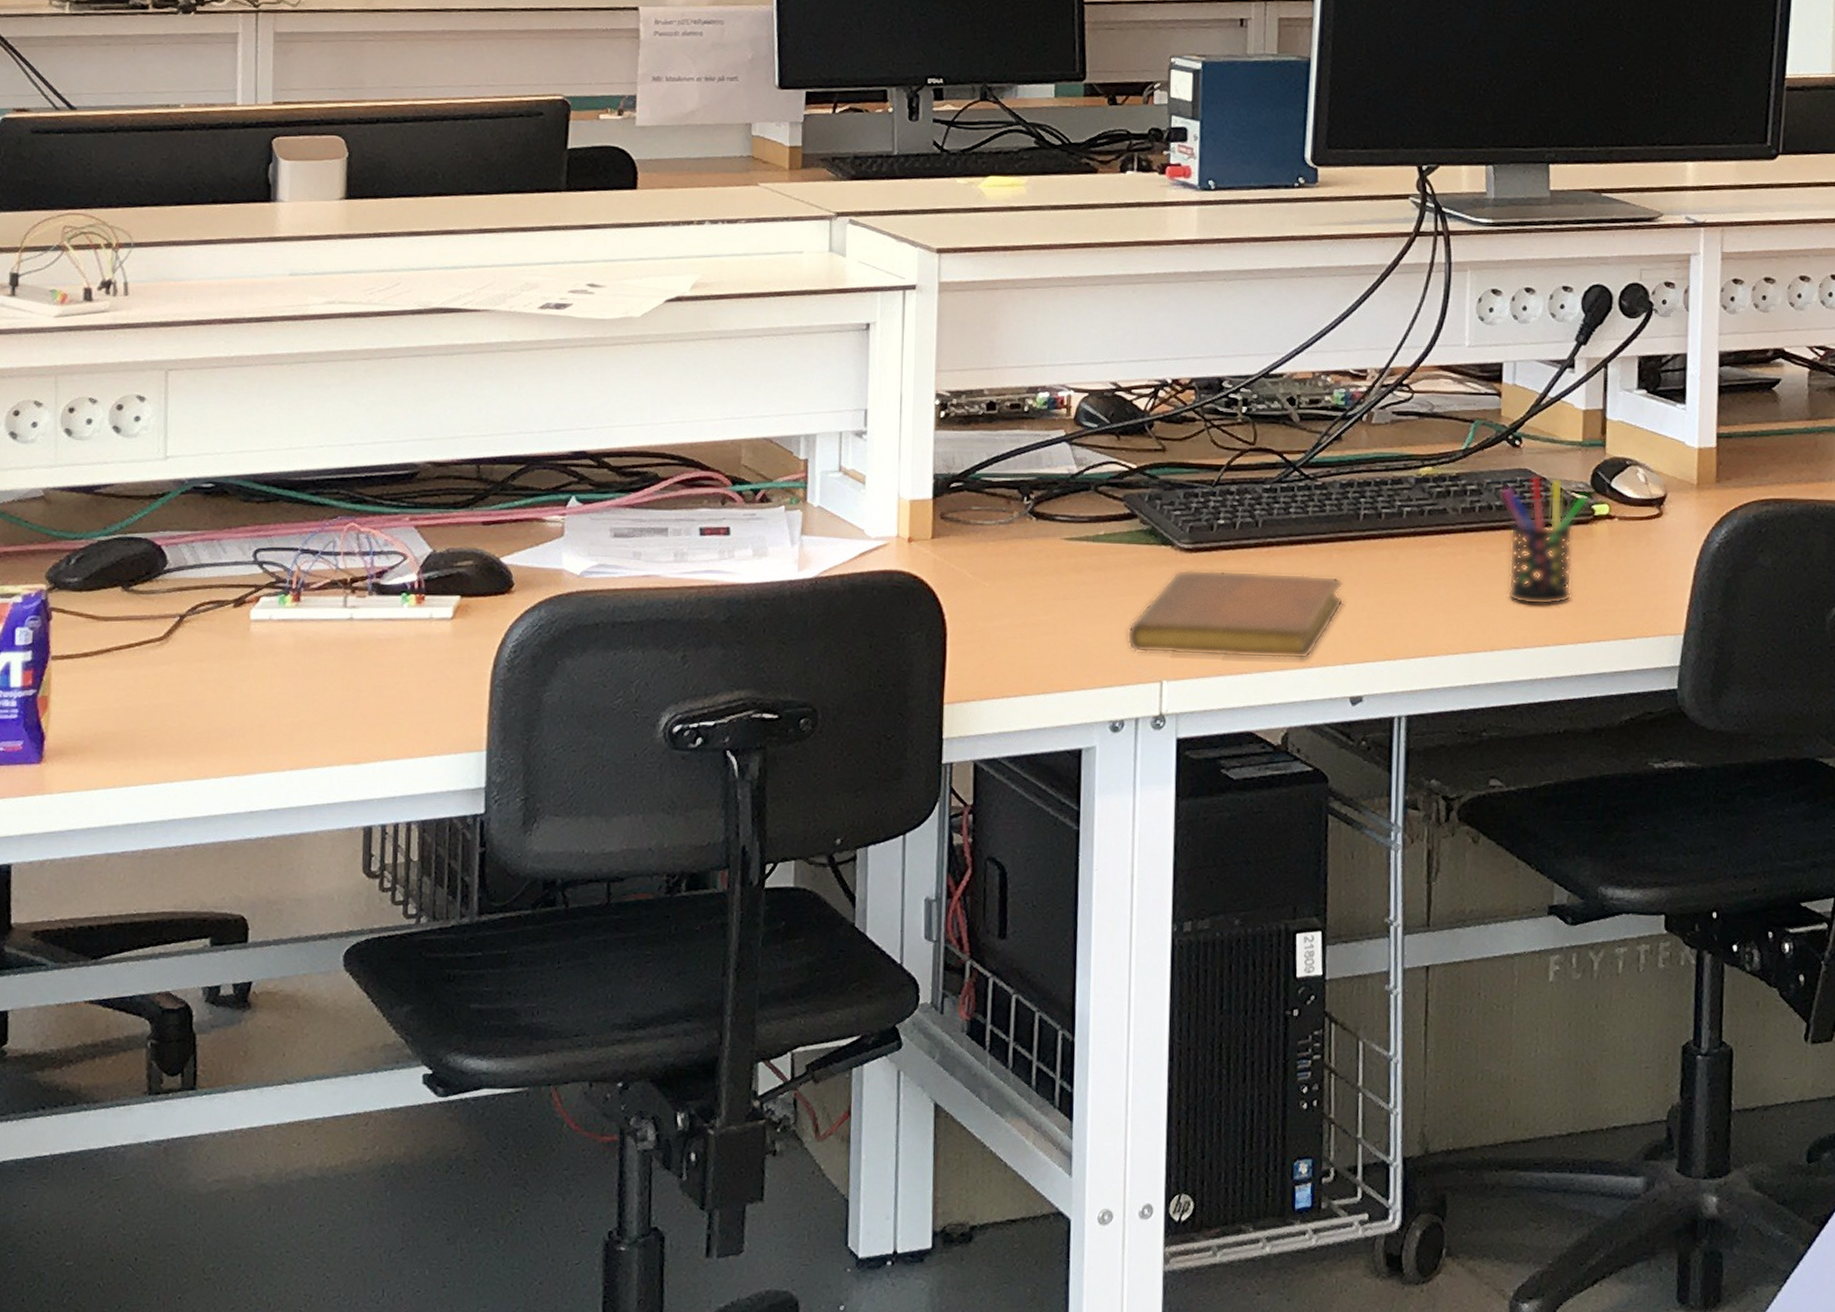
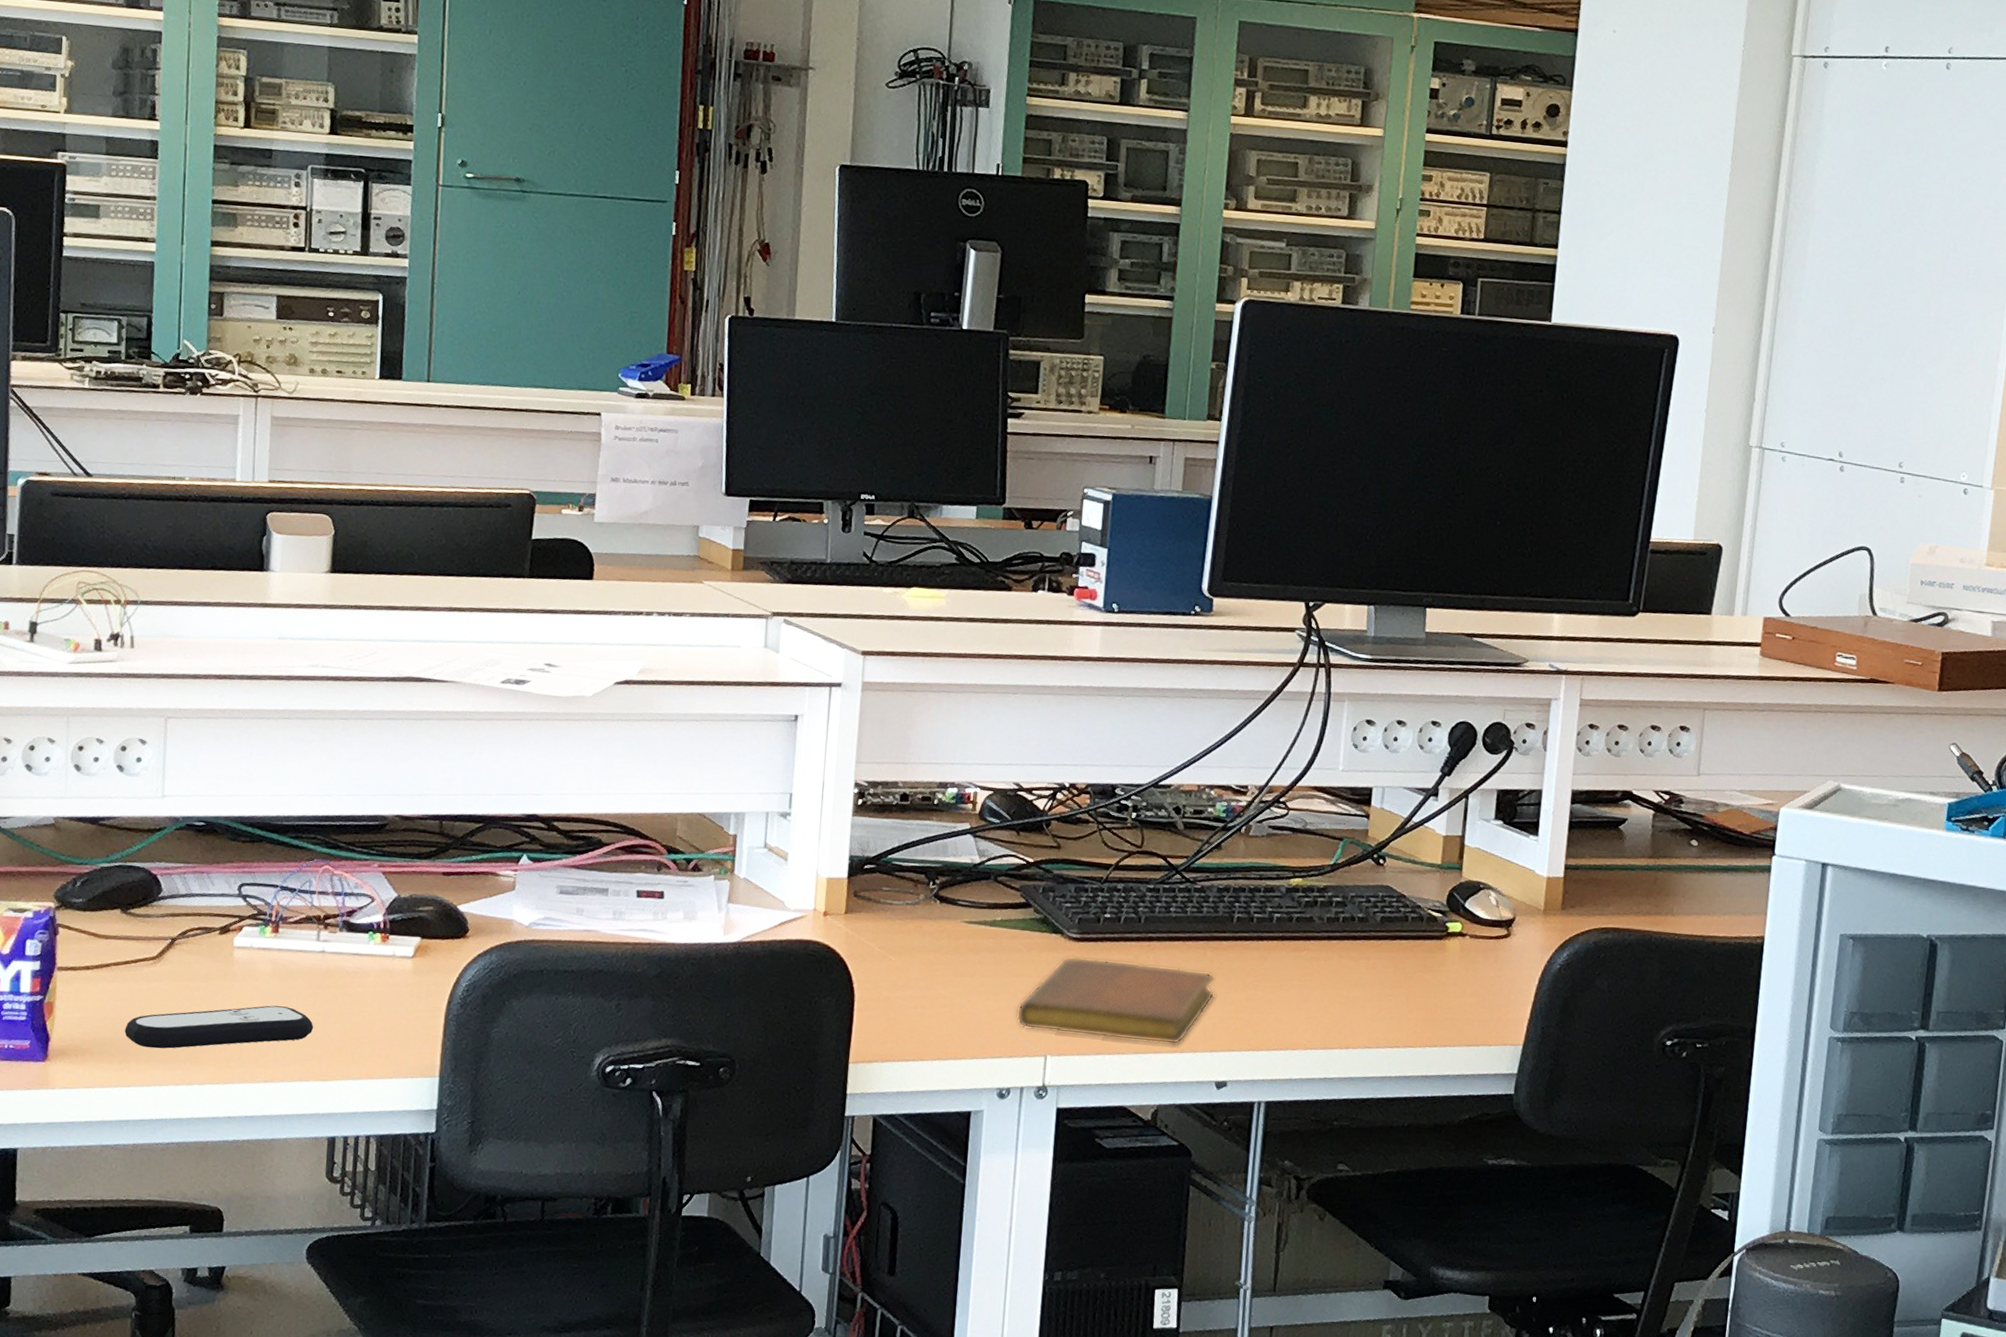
remote control: none [130,683,344,741] -> present [125,1005,314,1049]
pen holder: present [1501,475,1589,605] -> none [1363,892,1444,1011]

